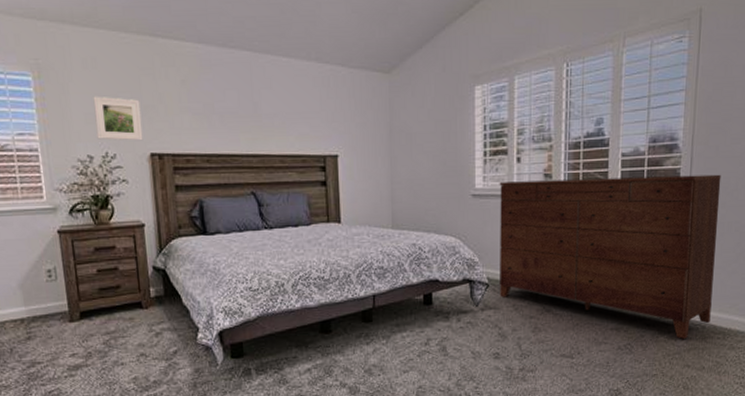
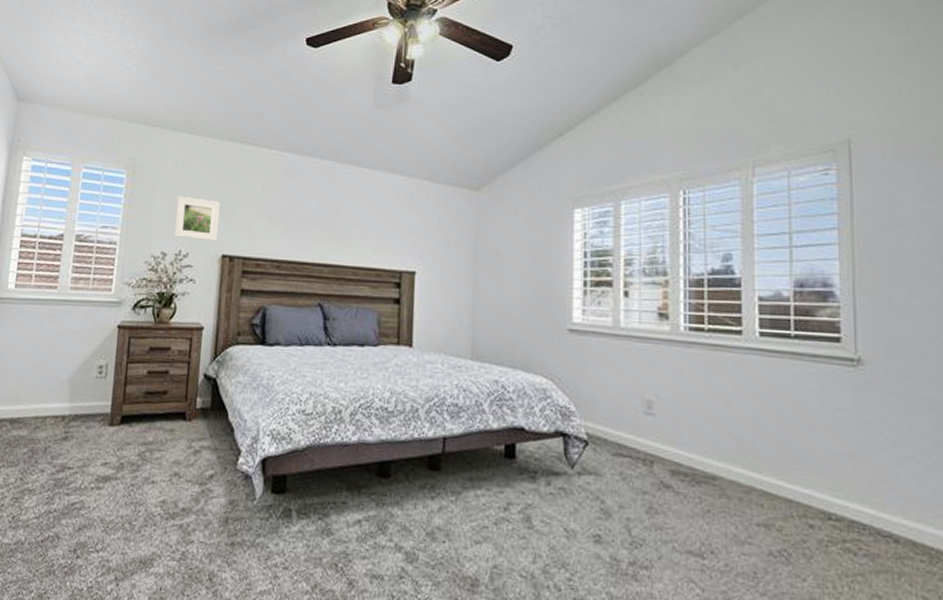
dresser: present [499,174,721,339] -> none [602,318,906,555]

